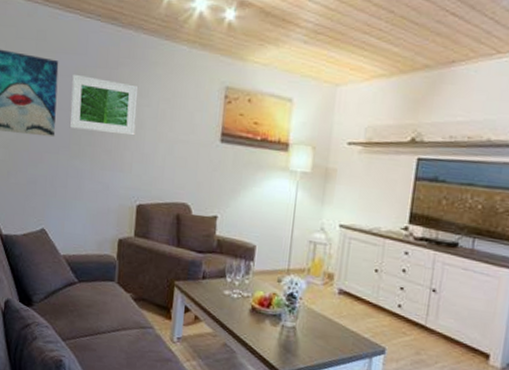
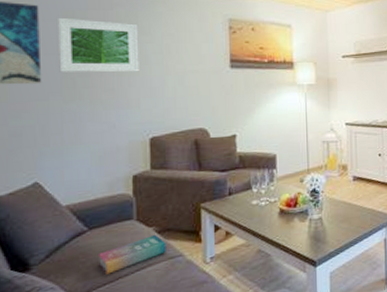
book: none [83,301,140,328] -> present [97,235,166,275]

